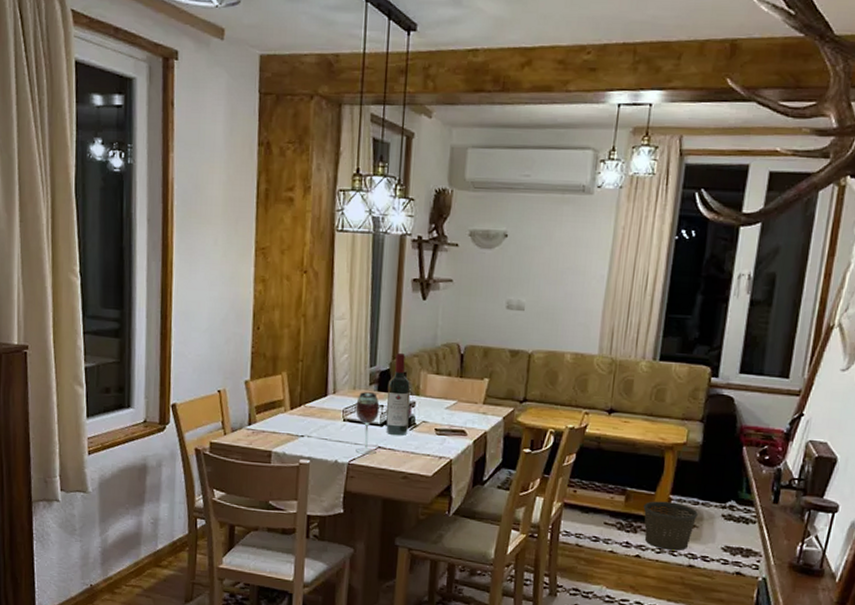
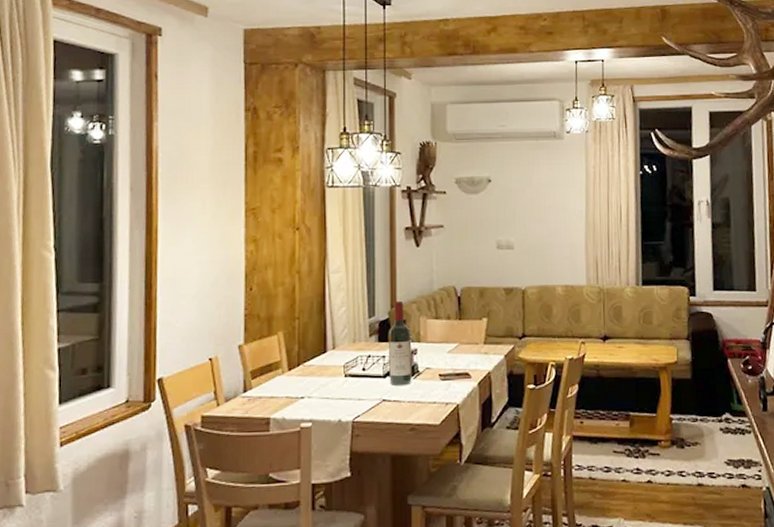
wineglass: present [355,392,380,455] -> none [357,344,381,410]
basket: present [643,501,698,551] -> none [647,422,698,472]

